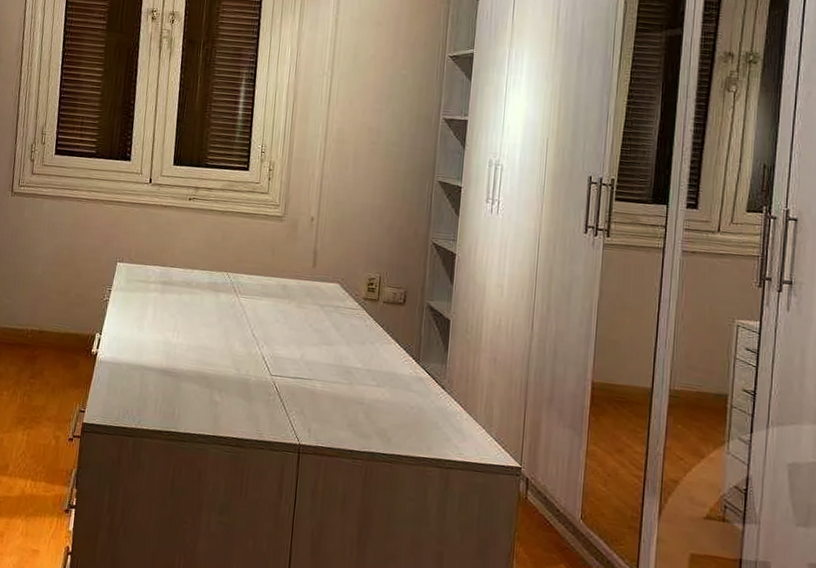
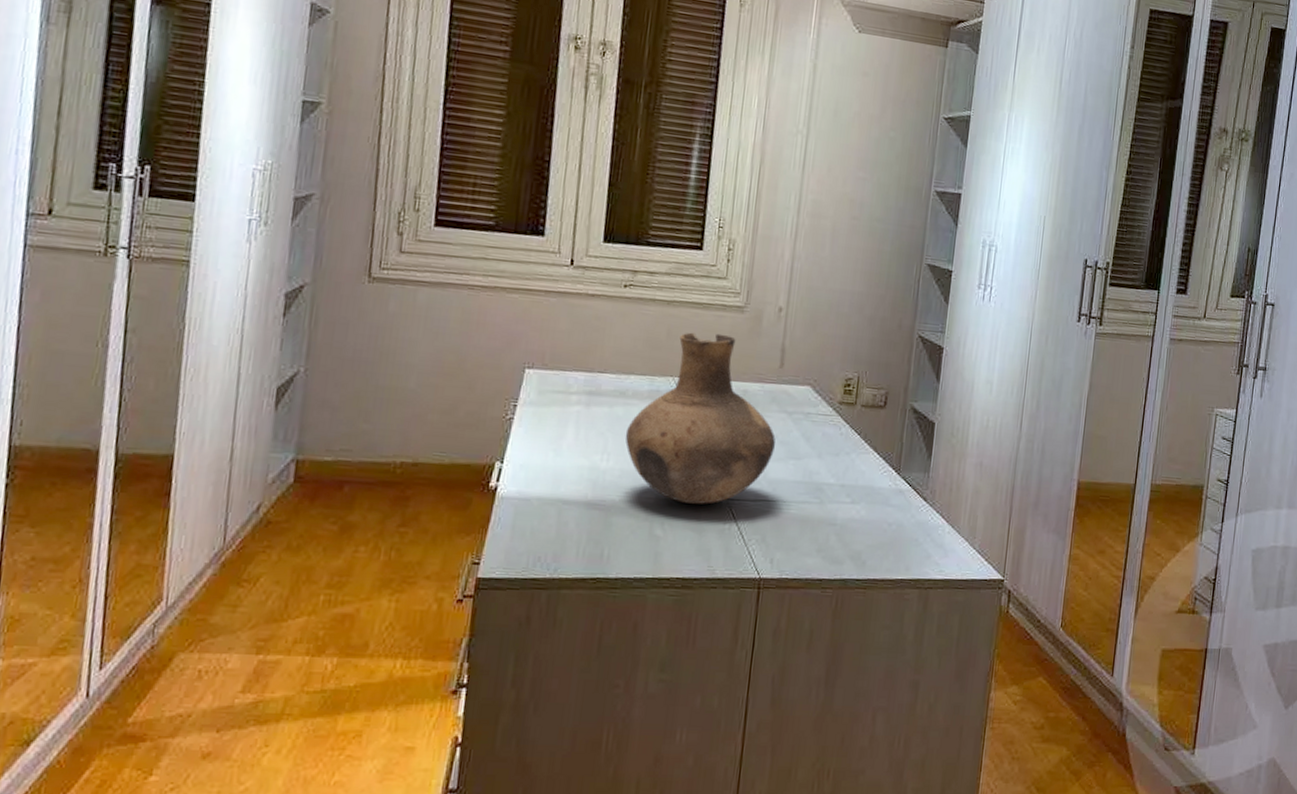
vase: none [190,236,311,378] -> present [625,332,776,504]

